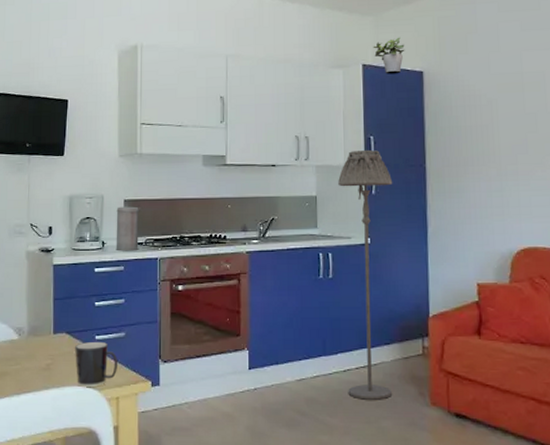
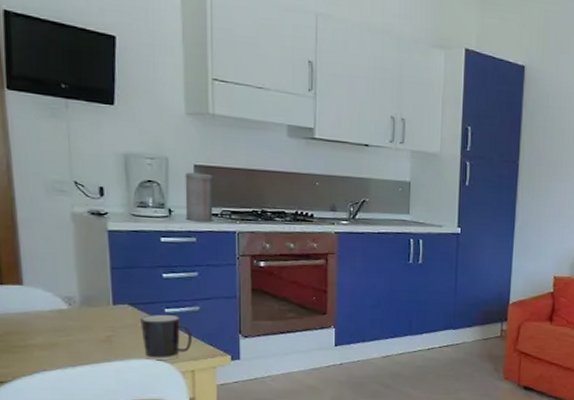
floor lamp: present [338,149,393,400] -> none [431,139,487,375]
potted plant: present [373,37,405,74] -> none [477,25,510,65]

